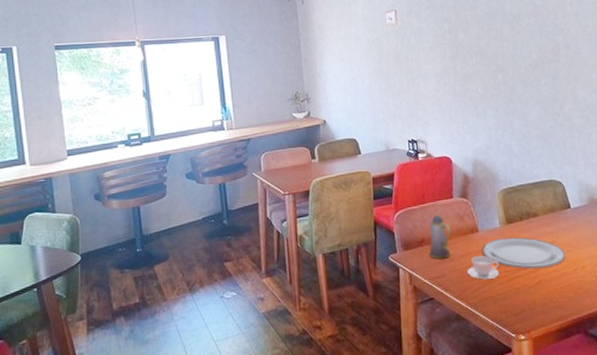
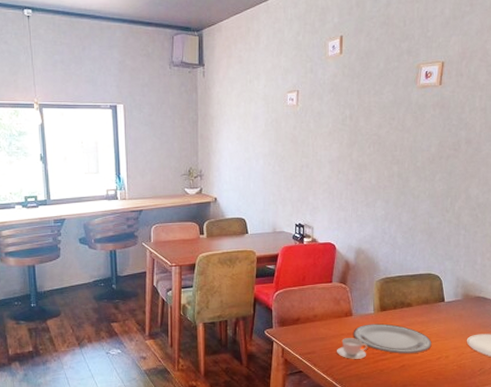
coffee pot: present [425,211,451,260] -> none [303,293,326,338]

